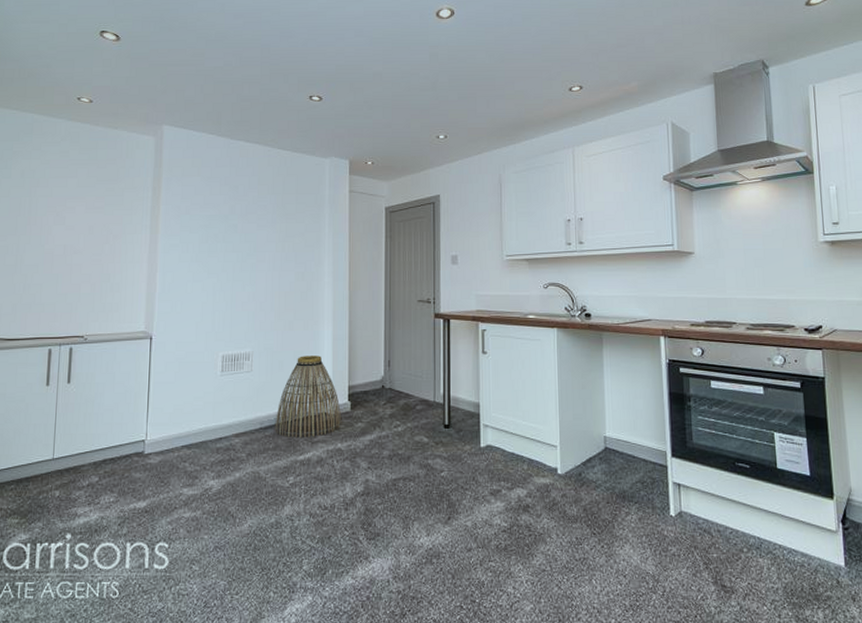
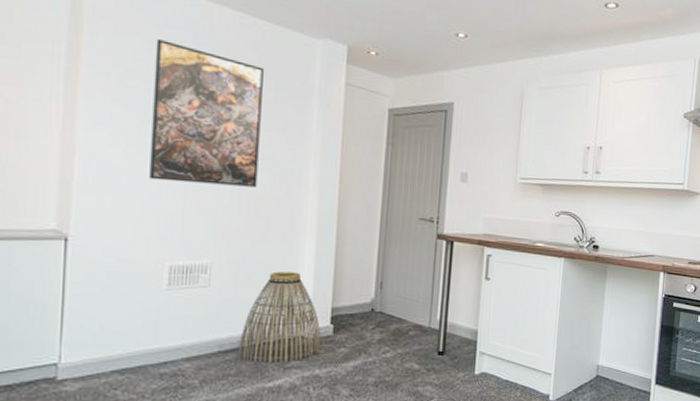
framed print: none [207,177,286,286] -> present [149,39,264,188]

